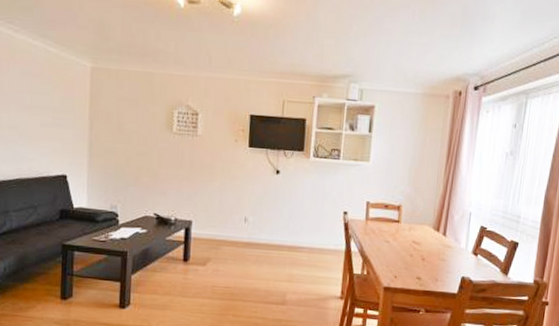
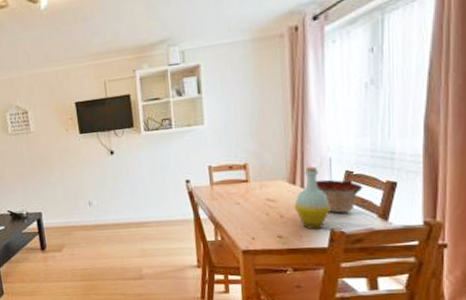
bottle: none [435,218,465,276] -> present [294,166,330,230]
bowl: none [455,231,493,263] -> present [315,179,363,213]

